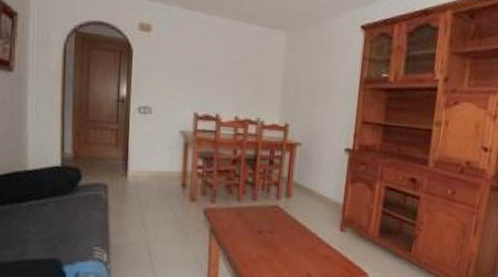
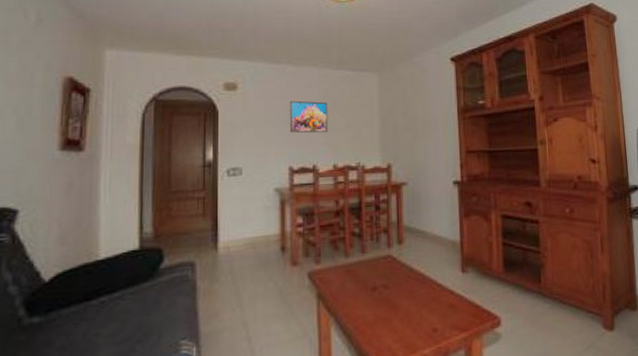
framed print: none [197,49,235,85] -> present [289,100,328,133]

